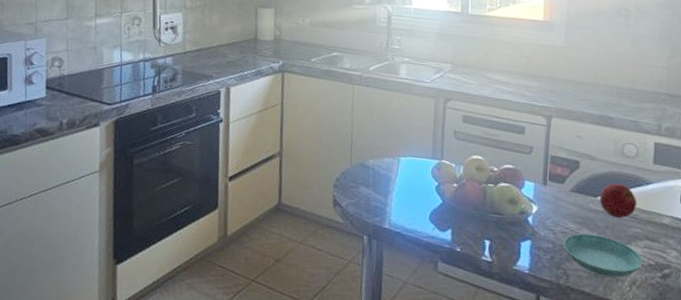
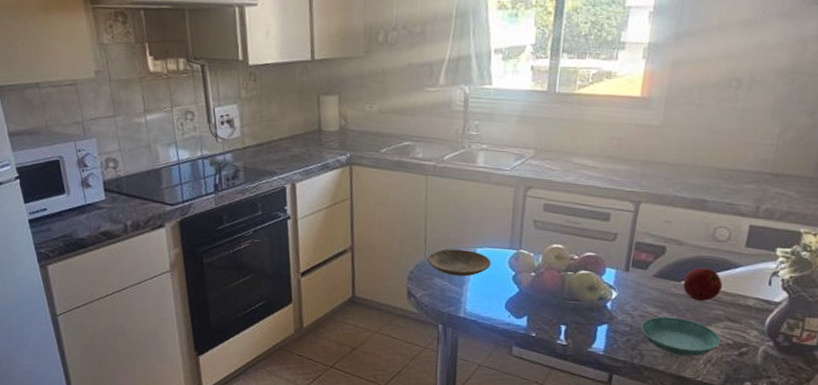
plate: none [353,157,415,186] -> present [428,249,491,277]

